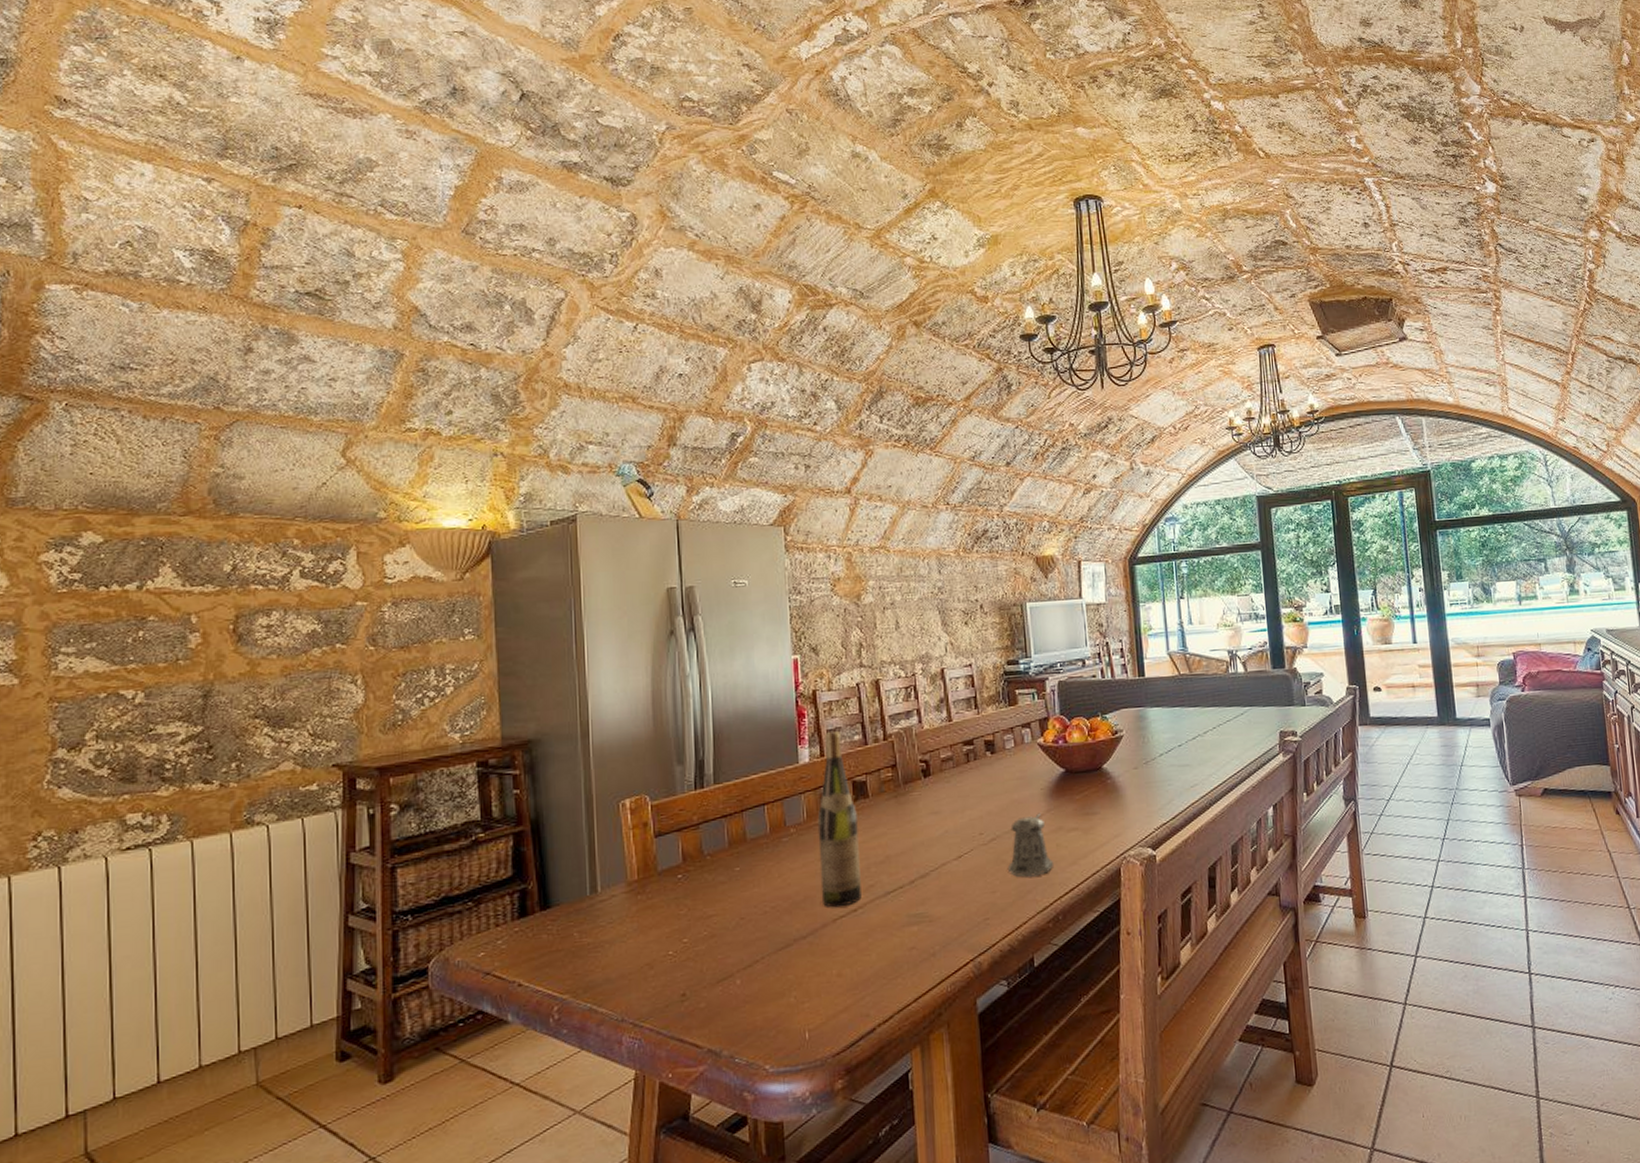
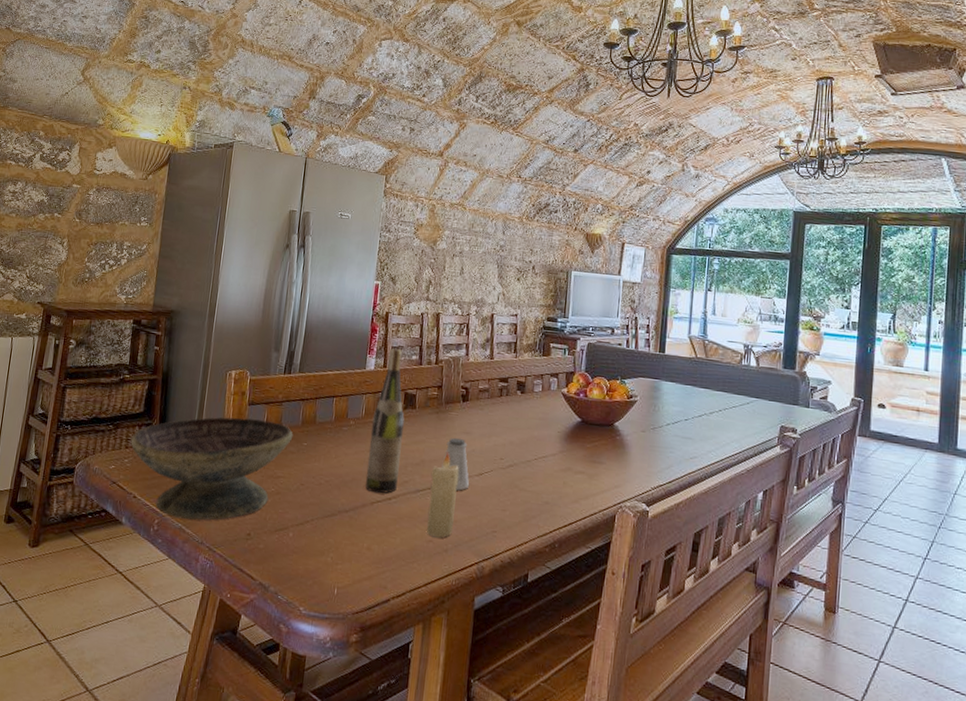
decorative bowl: none [502,851,720,997] -> present [131,417,293,520]
candle: none [900,840,937,942] -> present [427,452,459,538]
saltshaker: none [911,820,949,882] -> present [441,437,470,491]
pepper shaker: present [1007,813,1053,877] -> none [518,452,558,505]

